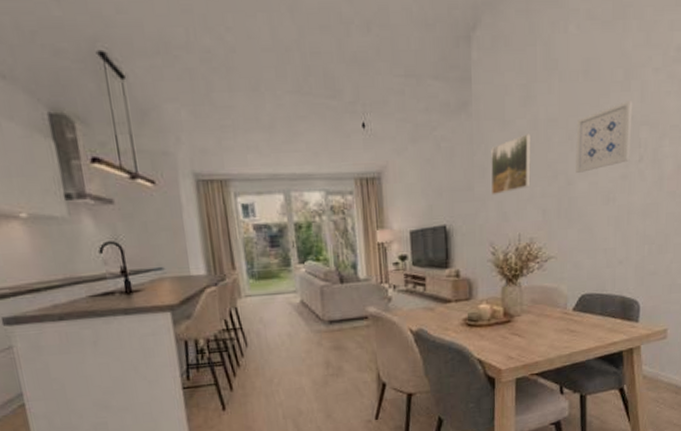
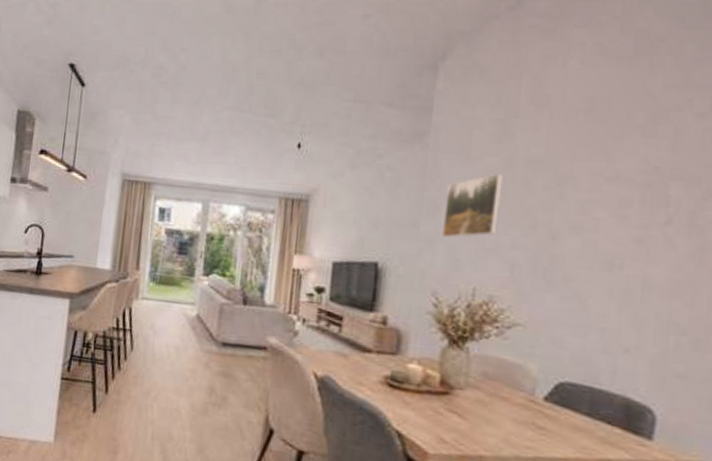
wall art: present [576,101,633,173] -> none [564,148,660,227]

